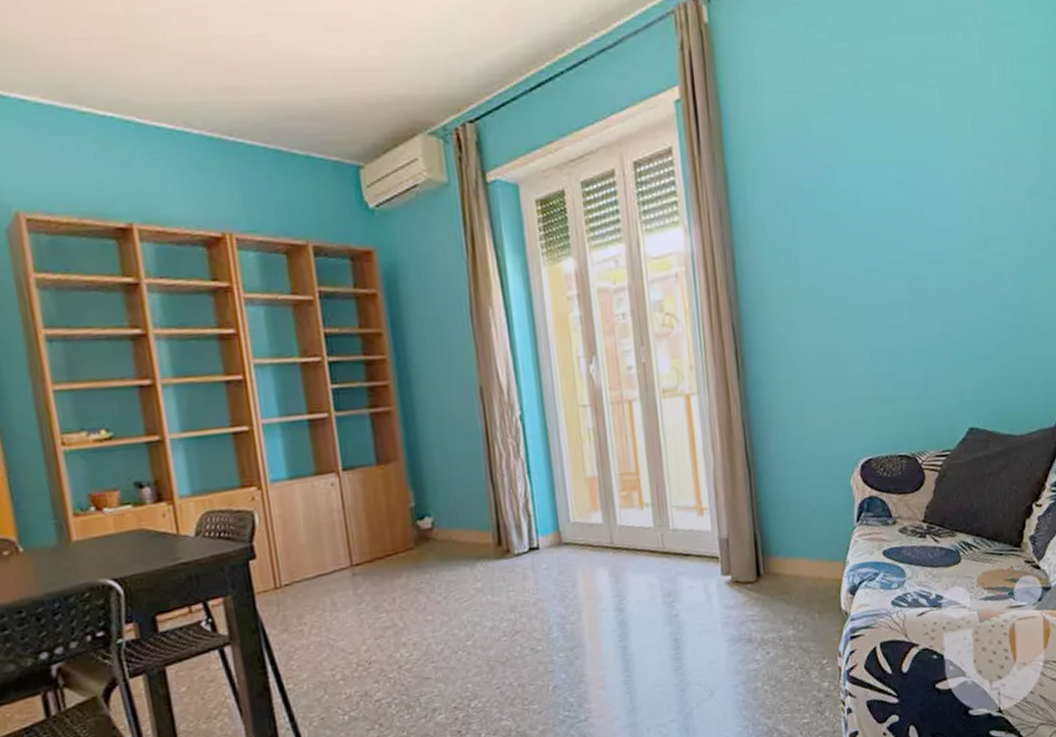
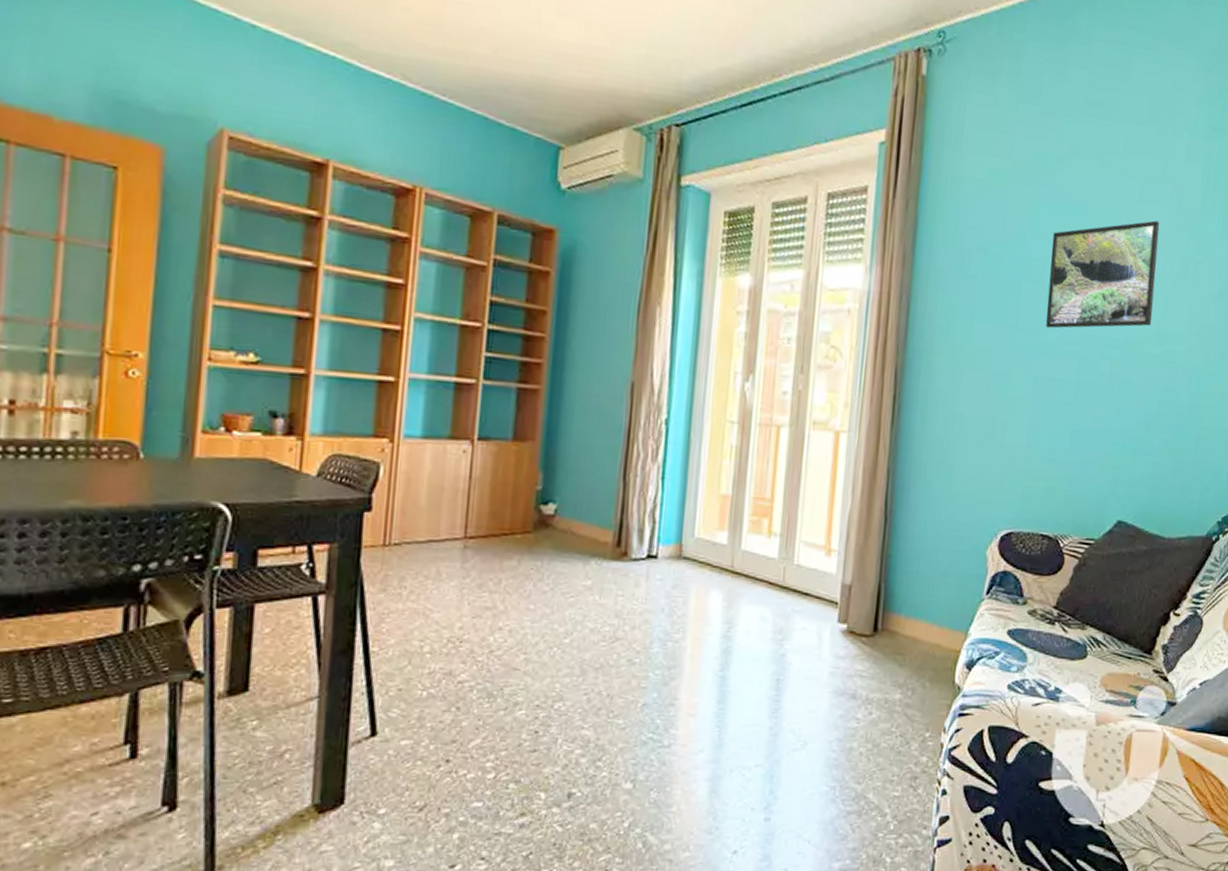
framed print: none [861,128,972,255] -> present [1046,220,1160,329]

